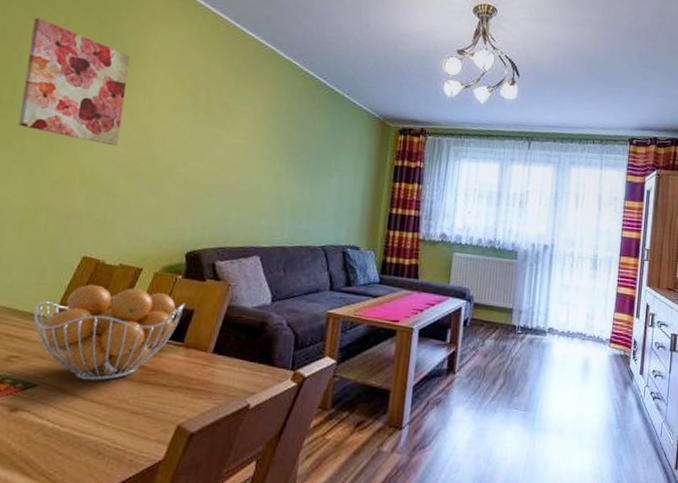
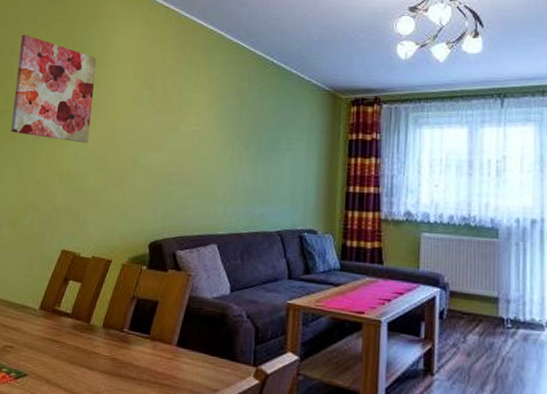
fruit basket: present [33,284,185,381] -> none [23,276,150,372]

